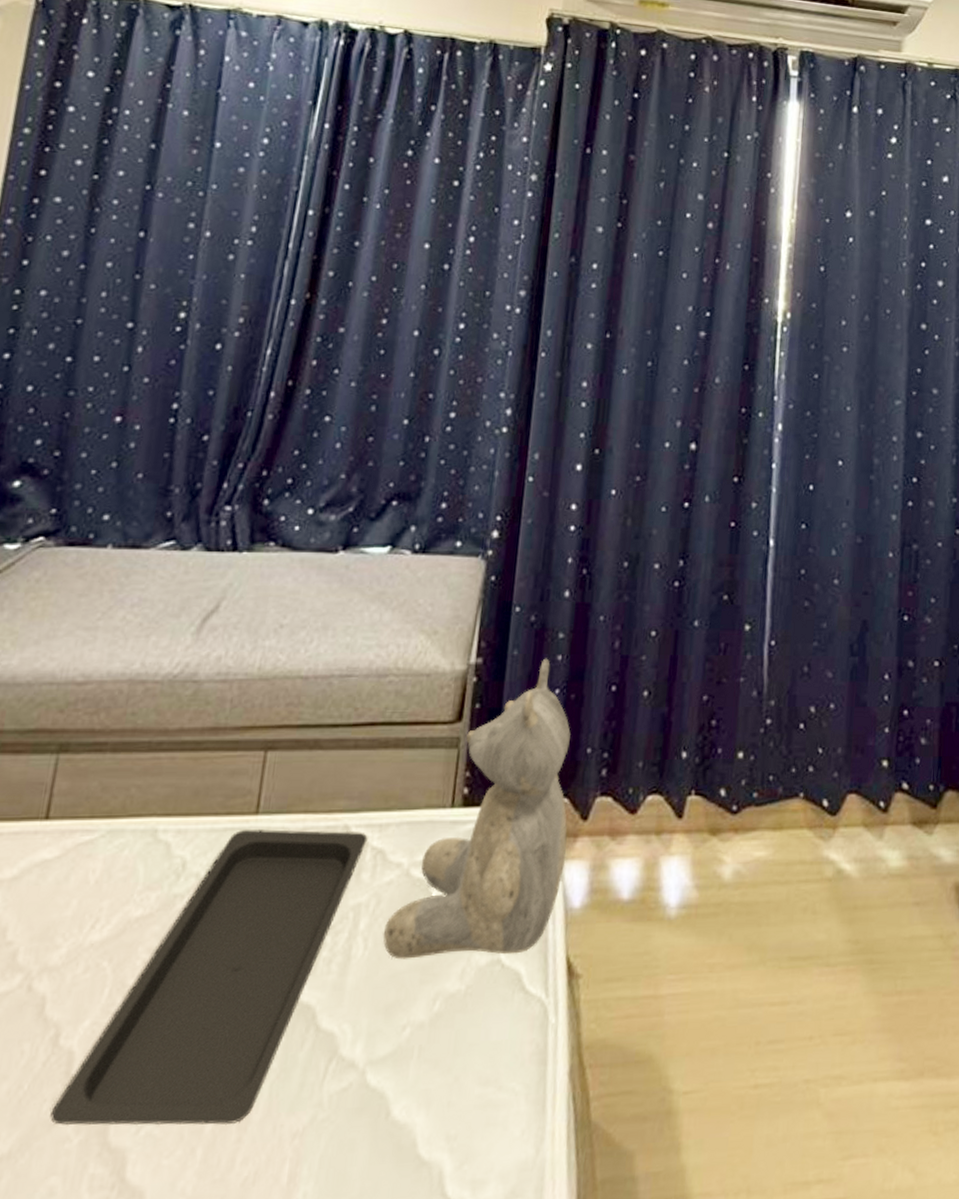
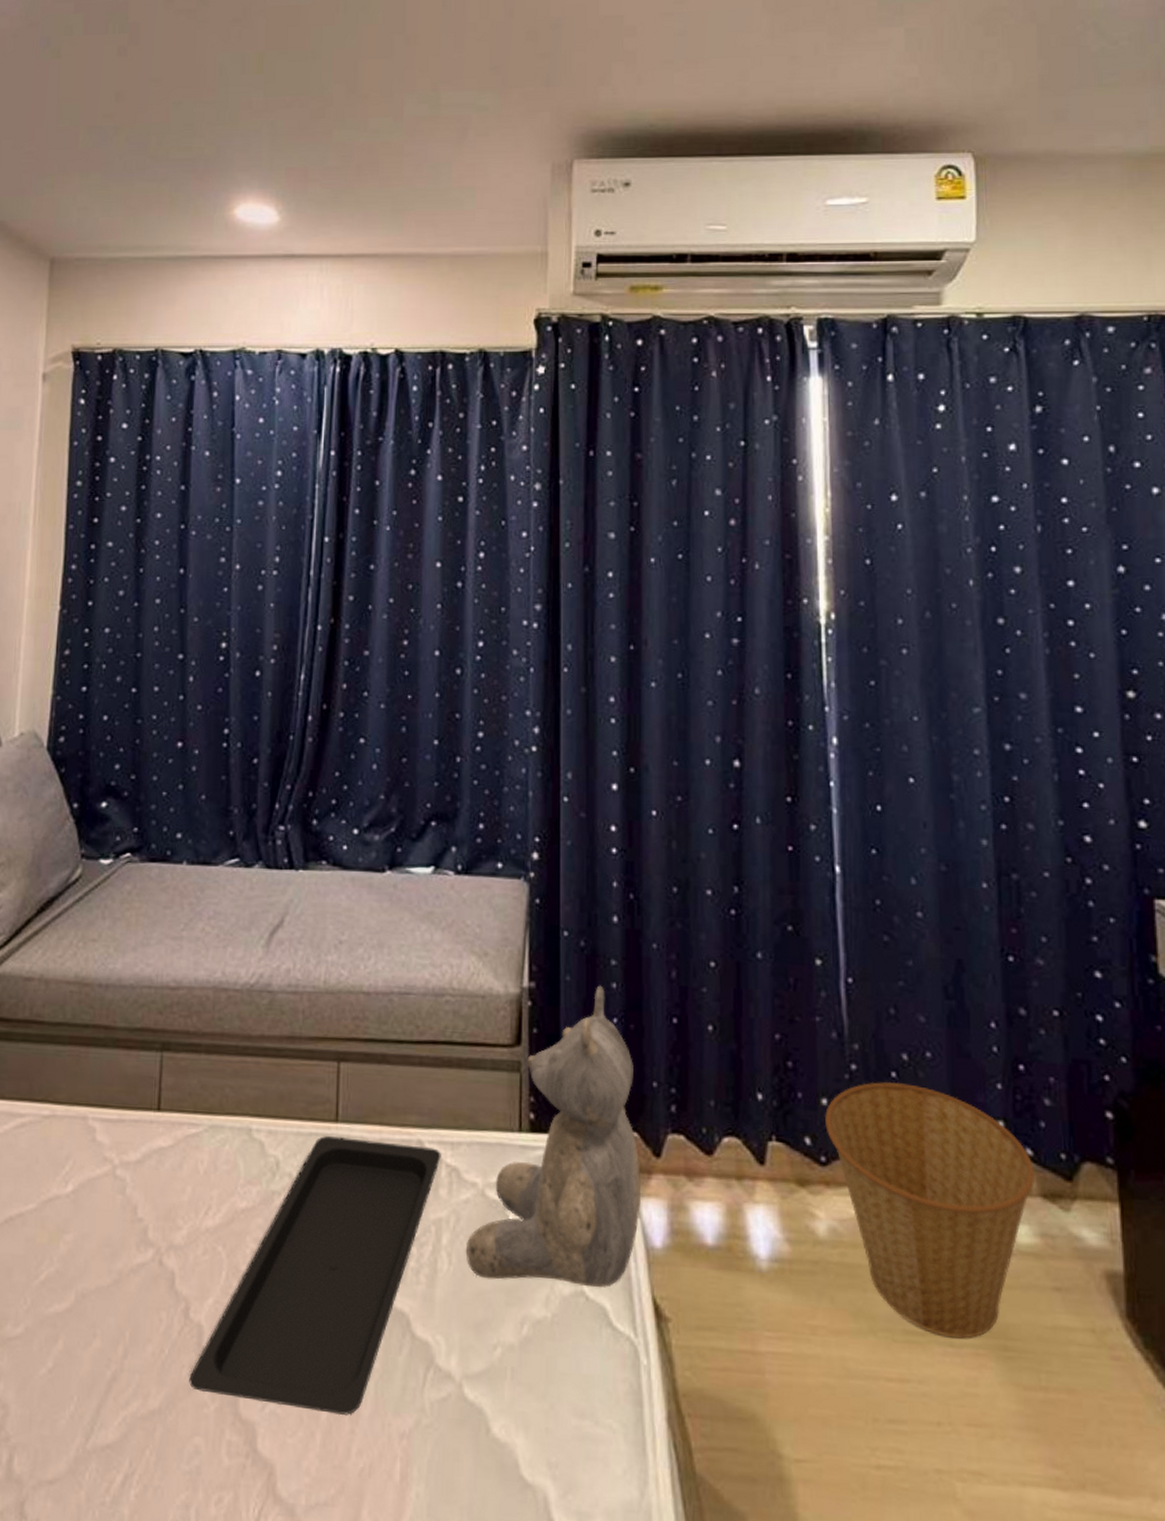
basket: none [739,732,908,959] -> present [825,1081,1034,1339]

